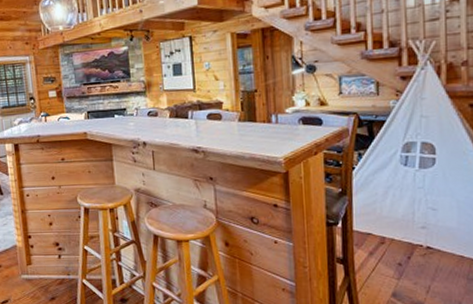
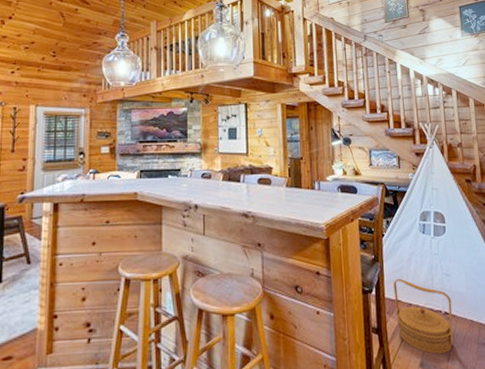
basket: none [364,211,437,286] -> present [393,278,454,354]

